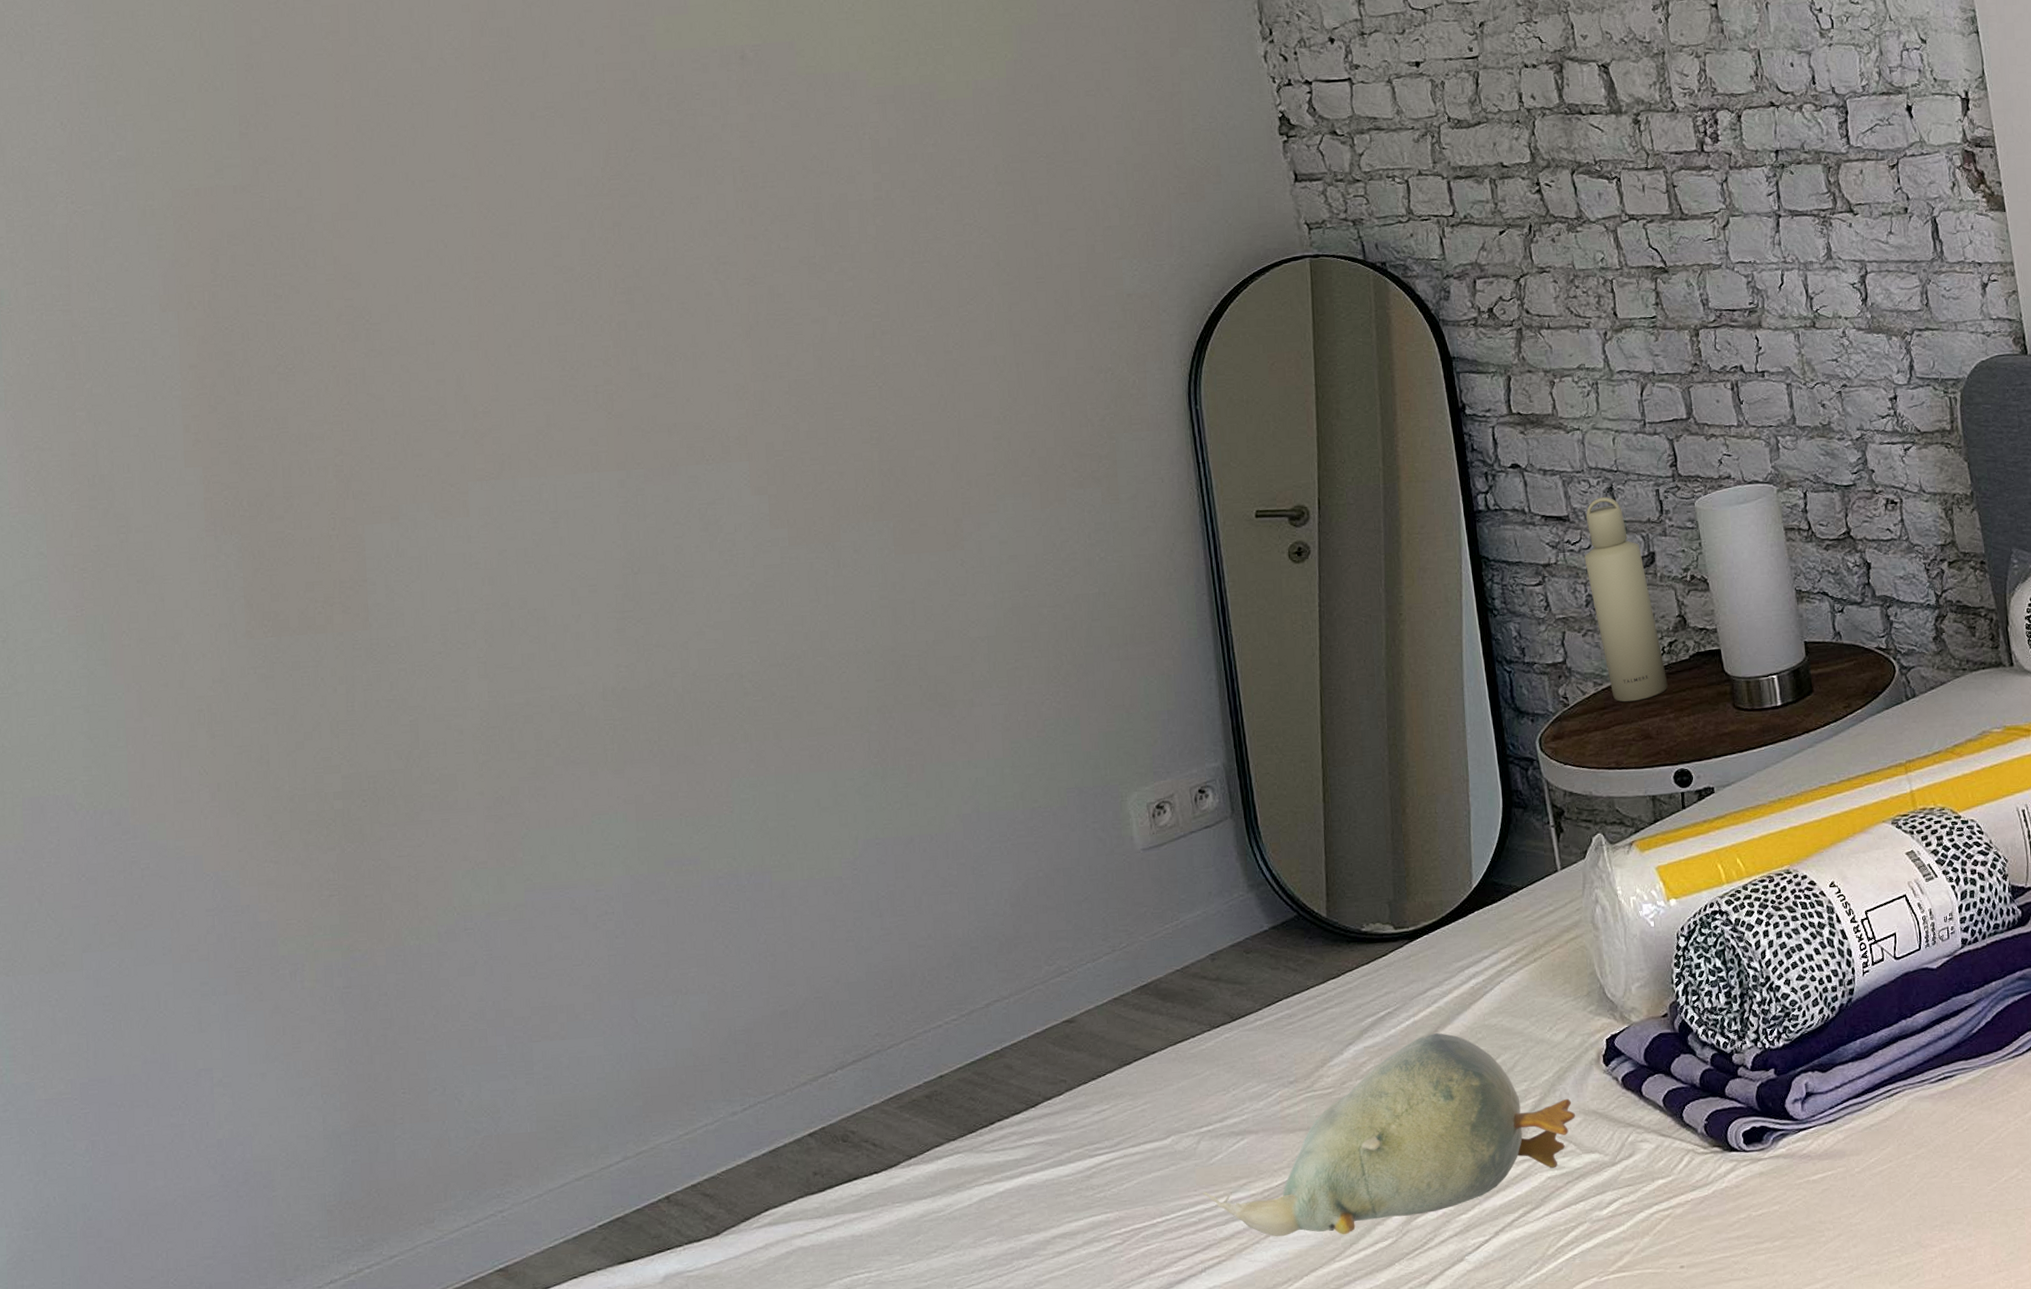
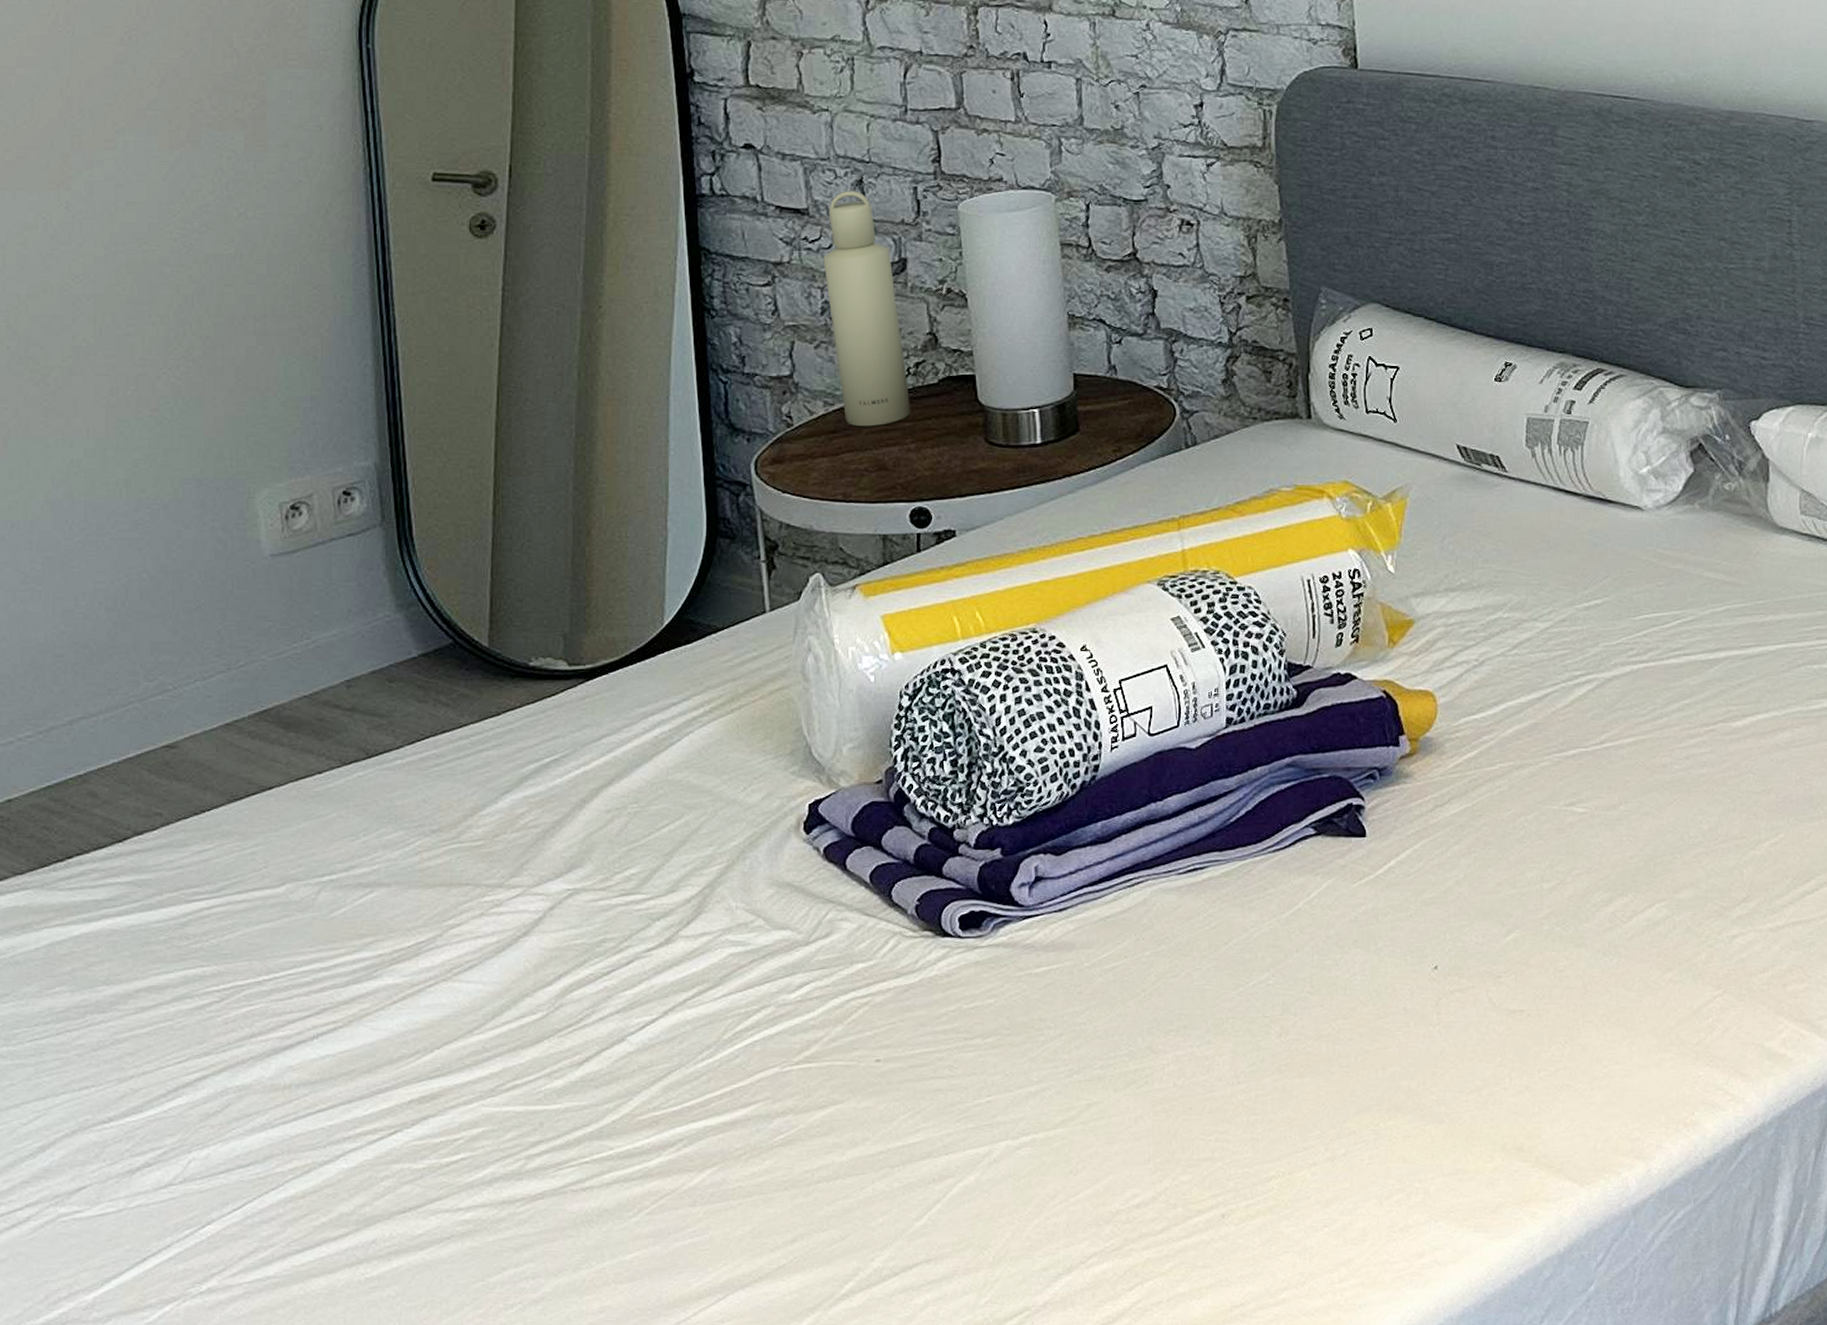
plush toy: present [1202,1033,1576,1237] -> none [319,786,768,1006]

